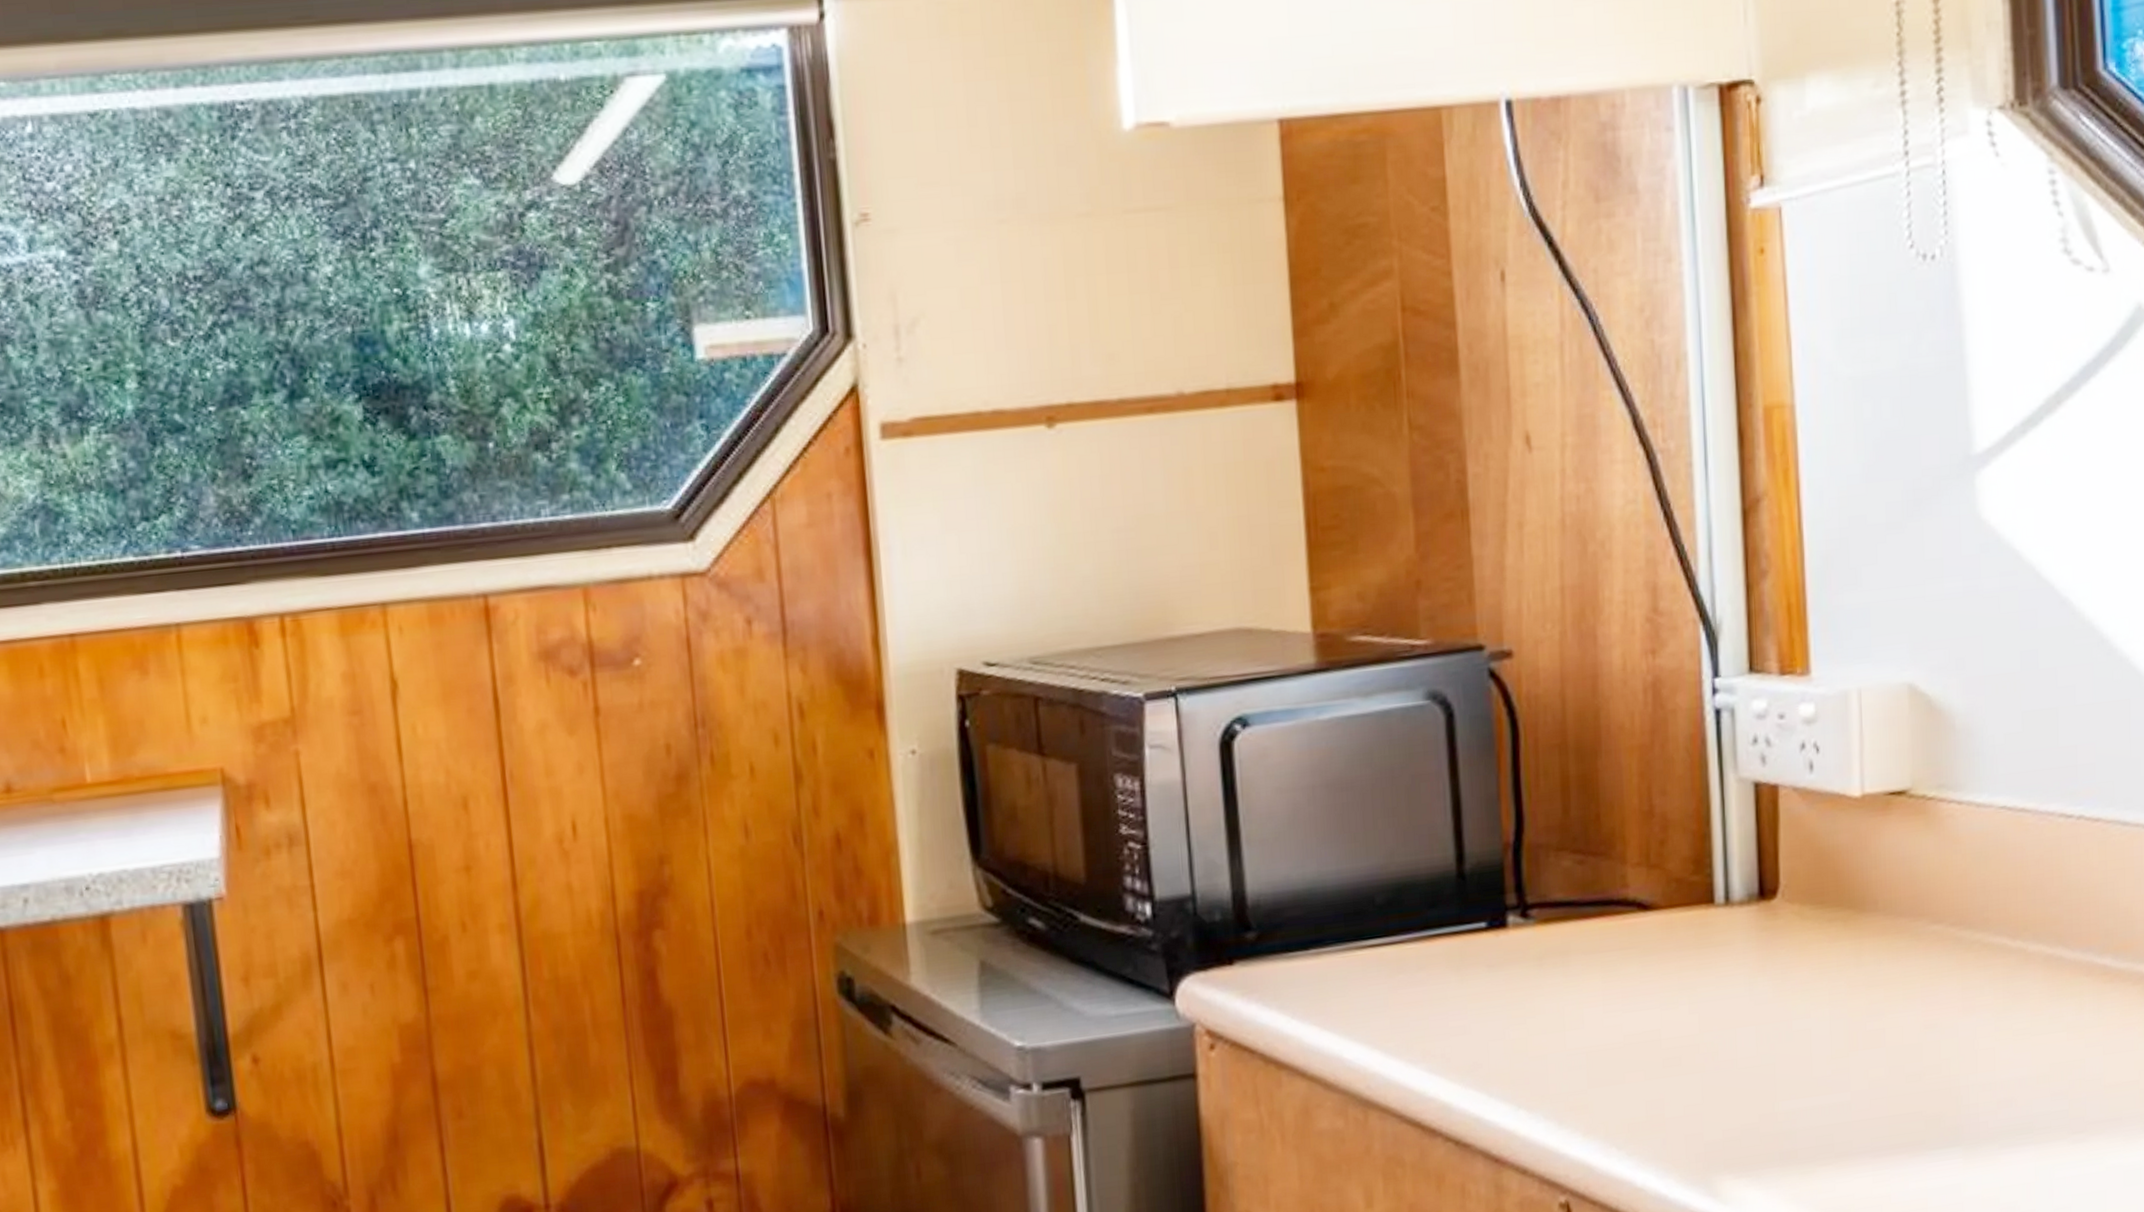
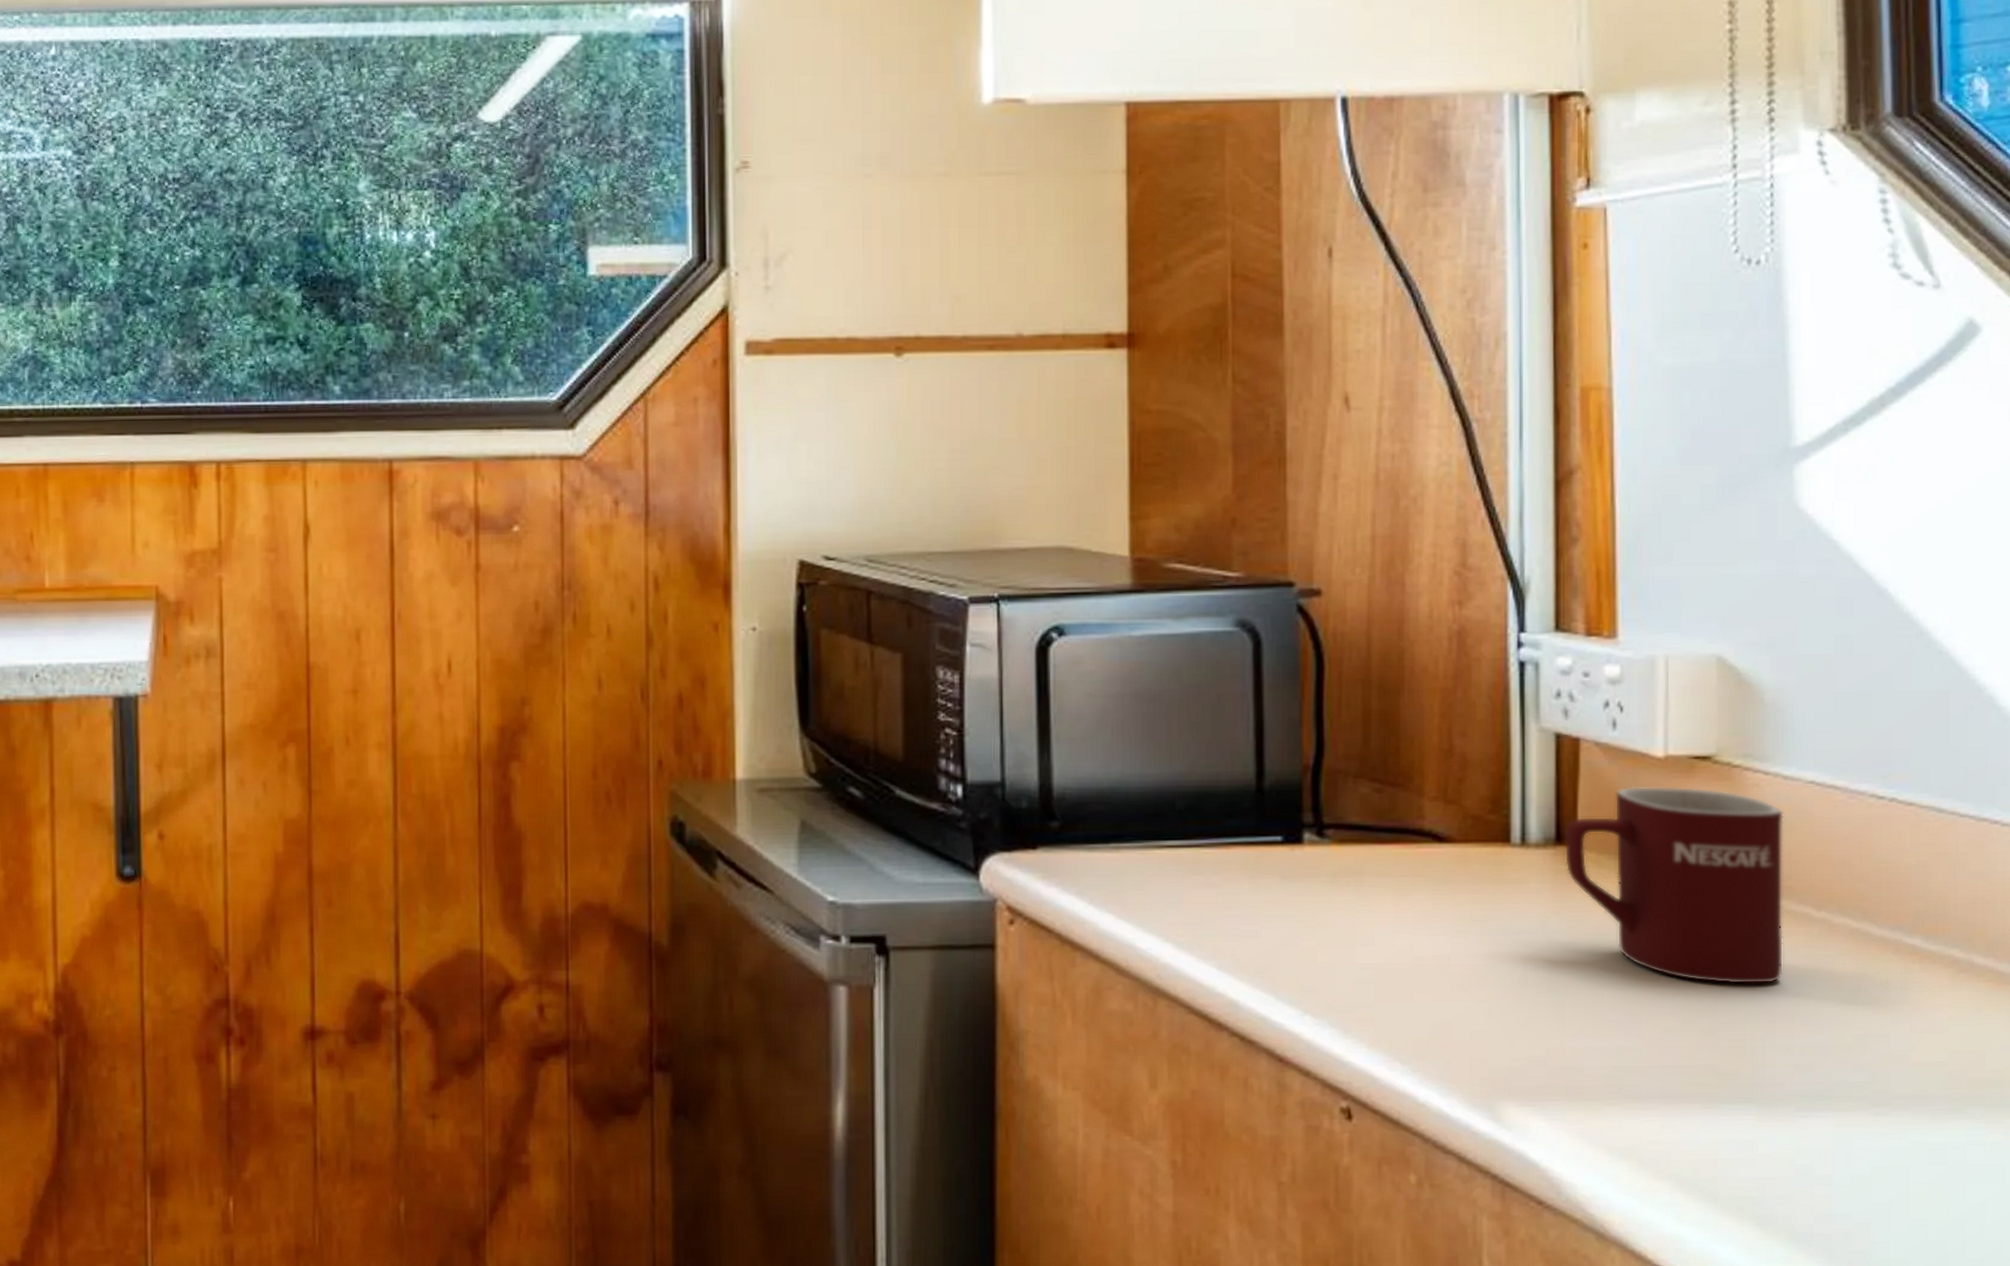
mug: none [1767,824,1983,1028] -> present [1564,786,1783,985]

